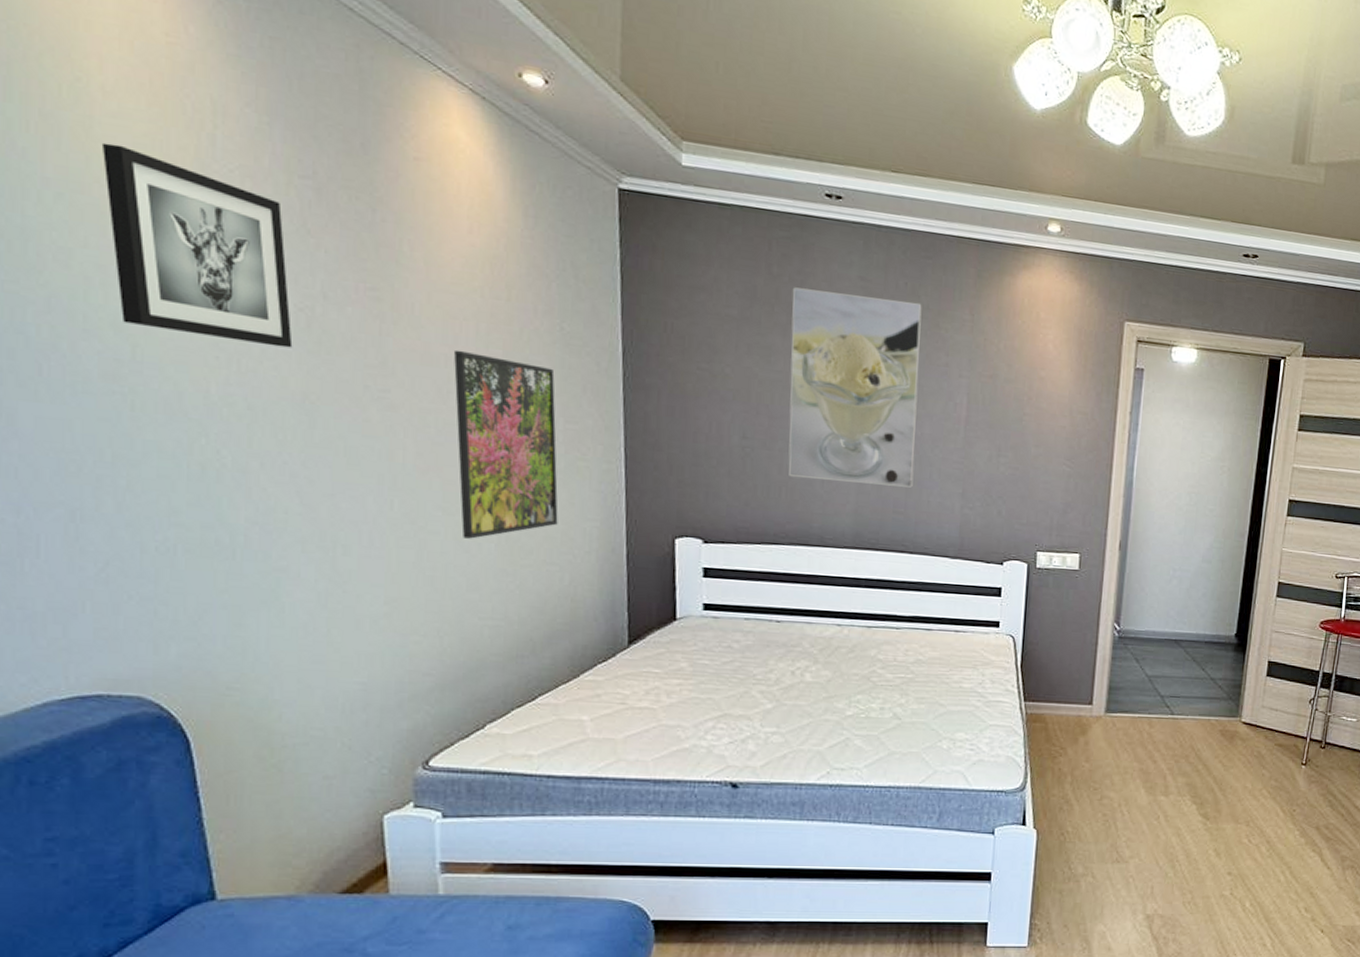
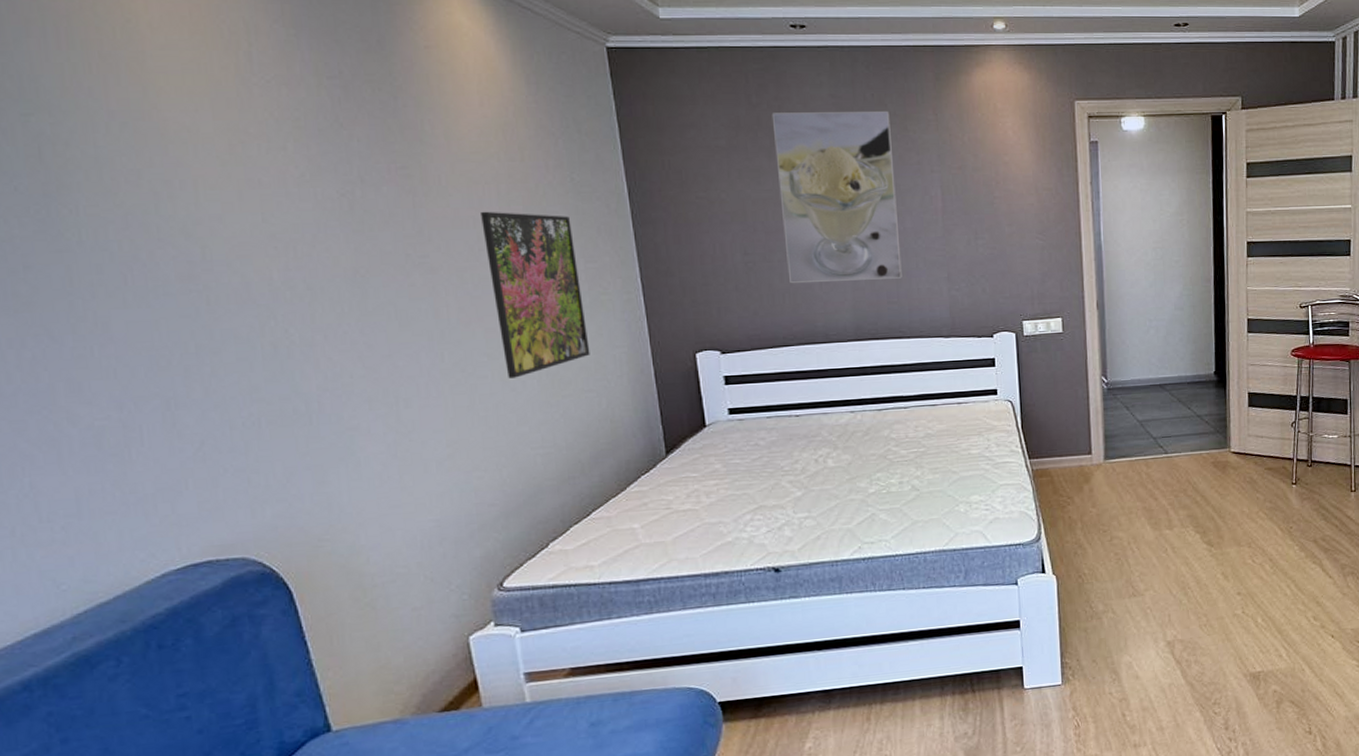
wall art: present [101,142,293,348] -> none [154,73,340,231]

